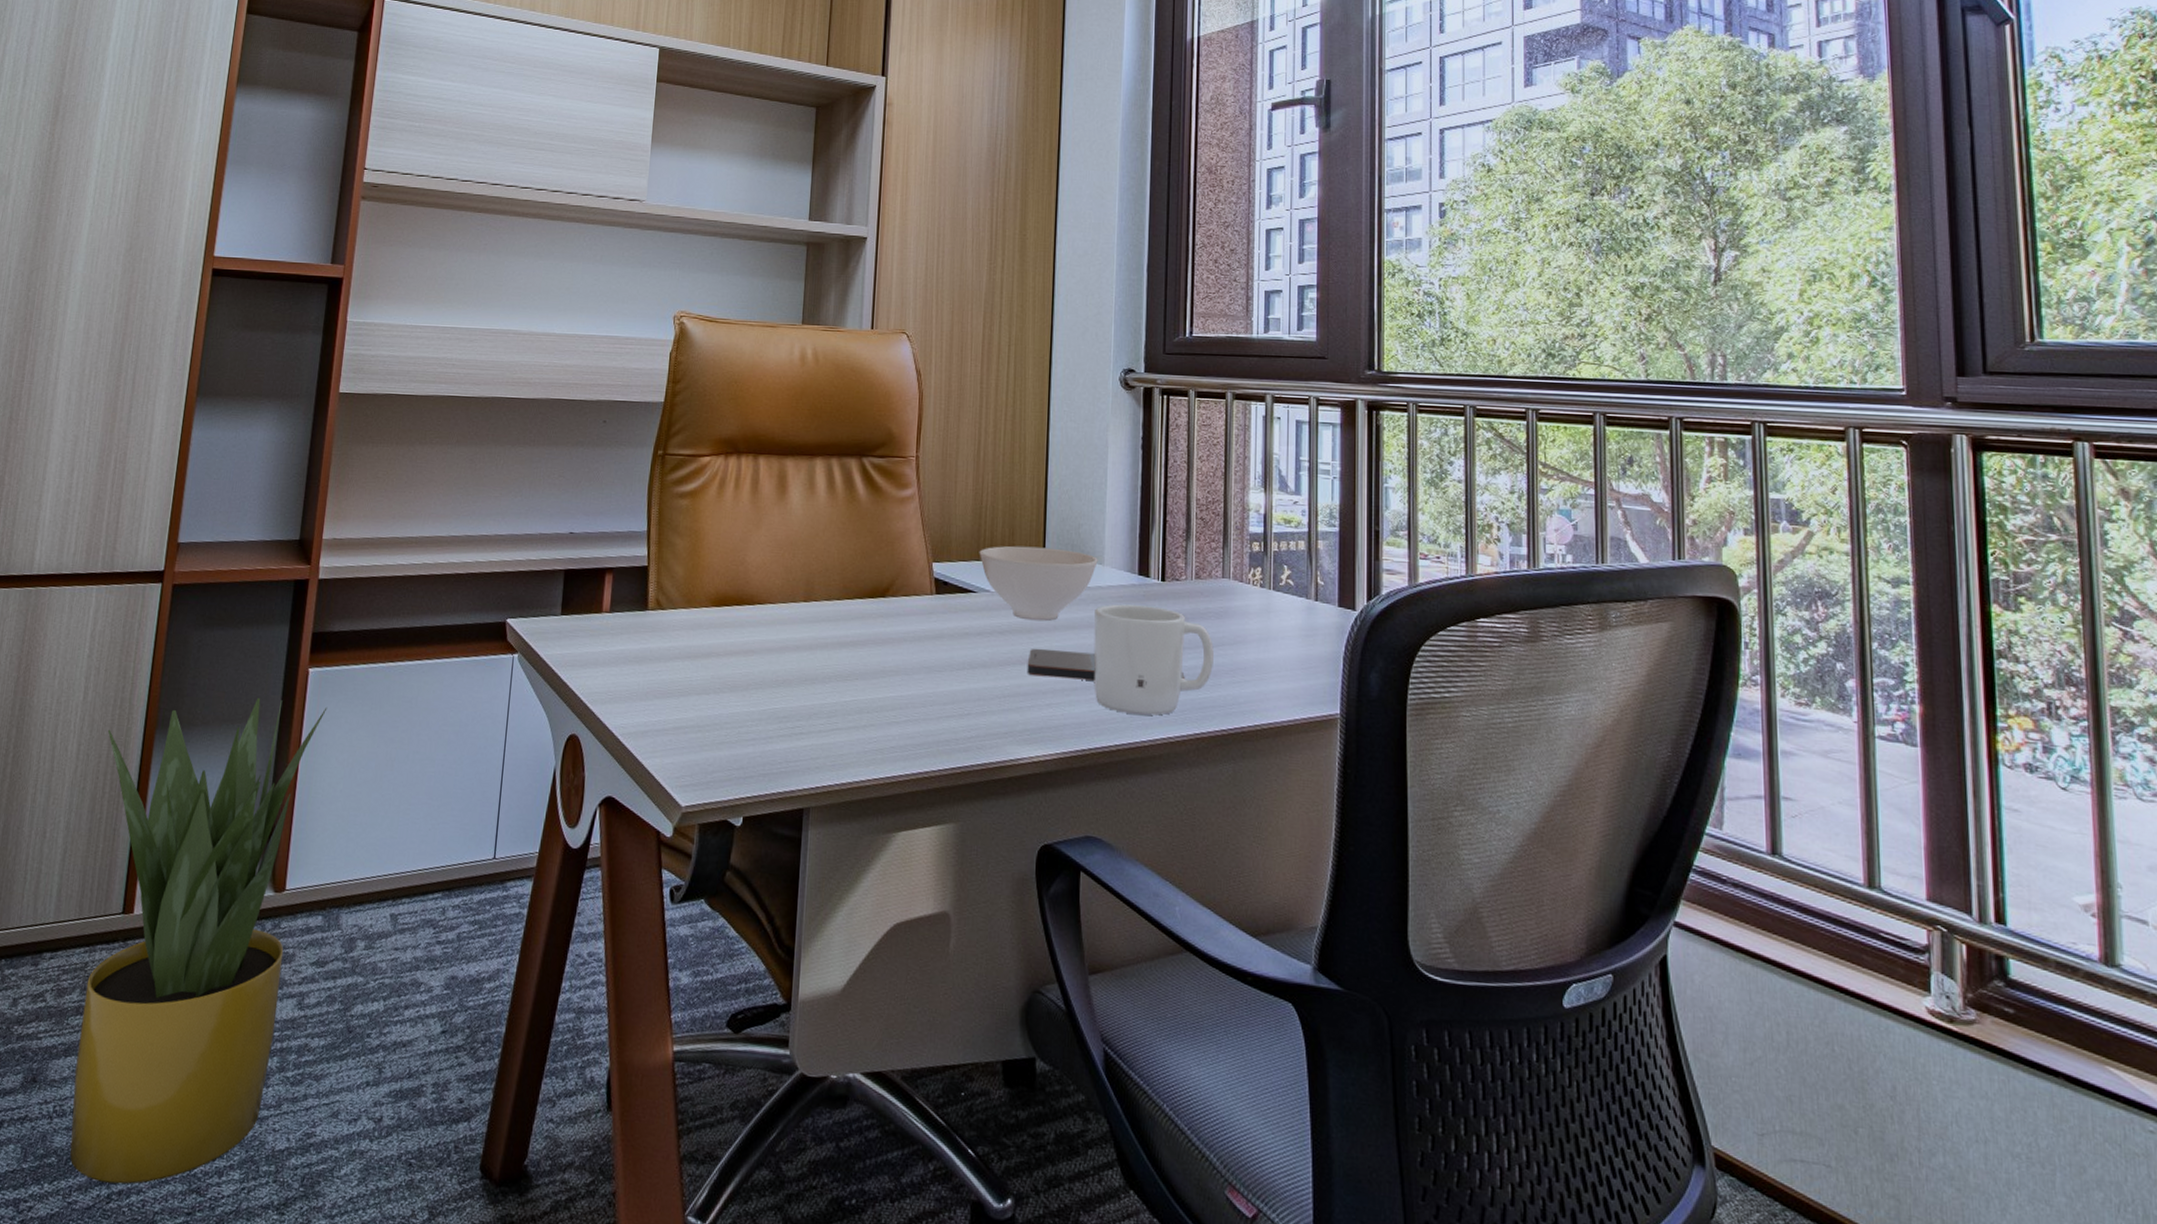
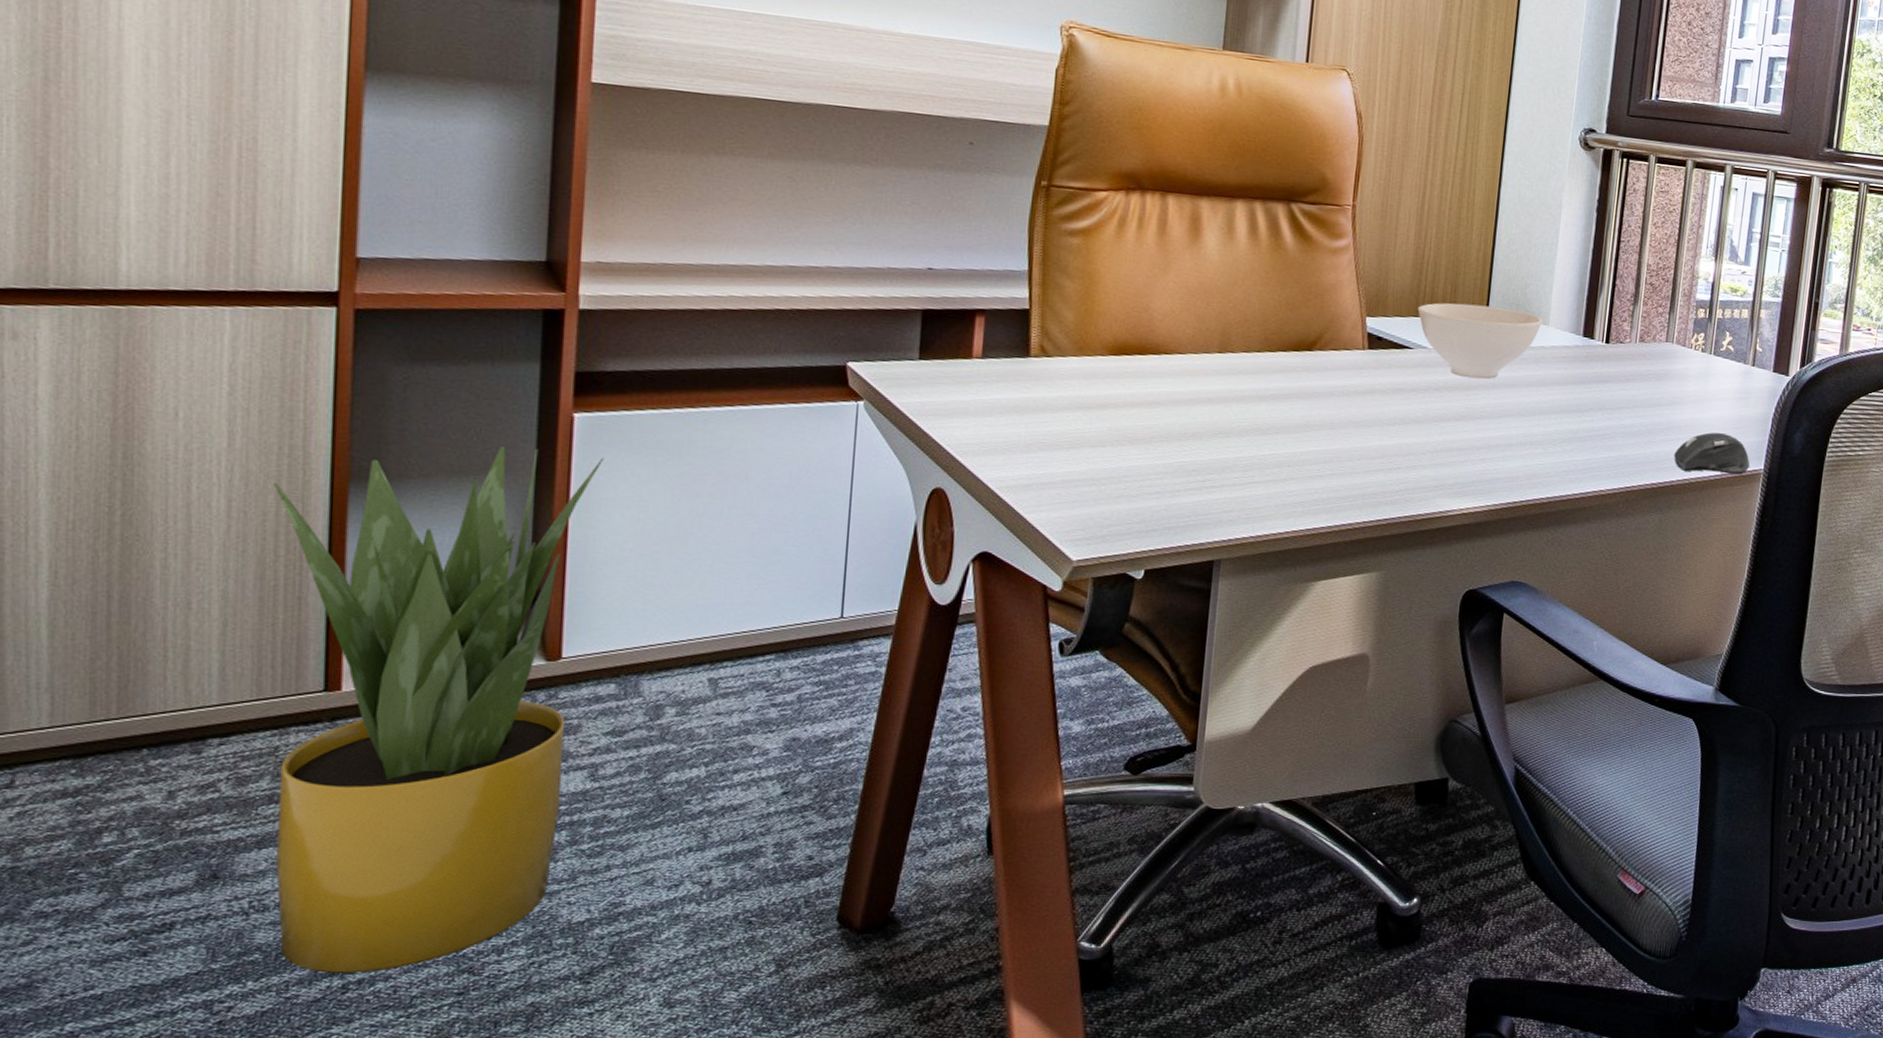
phone: present [1027,648,1185,681] -> none [1461,405,1621,437]
mug: present [1093,604,1214,716] -> none [1529,364,1651,470]
computer mouse: none [1242,673,1325,720] -> present [1674,432,1750,475]

